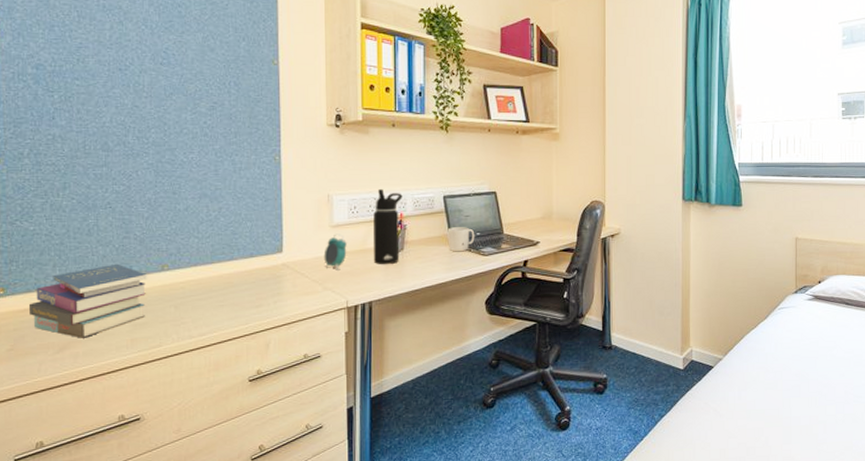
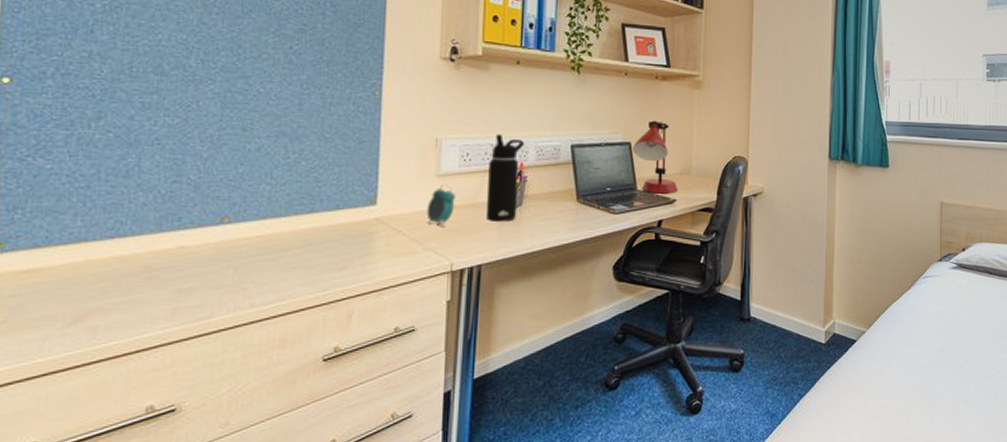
books: present [28,263,148,338] -> none [33,214,202,307]
mug: present [447,227,475,252] -> none [573,181,605,209]
desk lamp: none [498,171,541,237] -> present [633,120,679,194]

